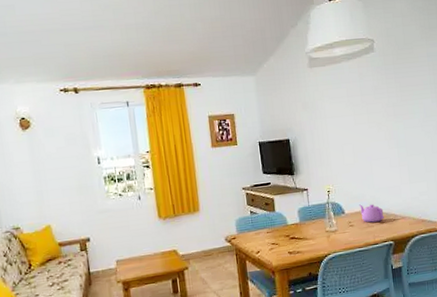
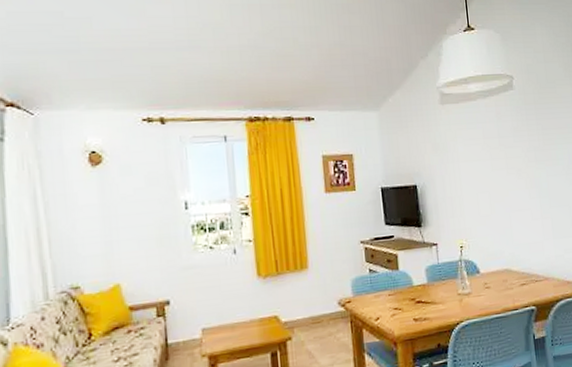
teapot: present [358,204,384,223] -> none [496,262,525,284]

